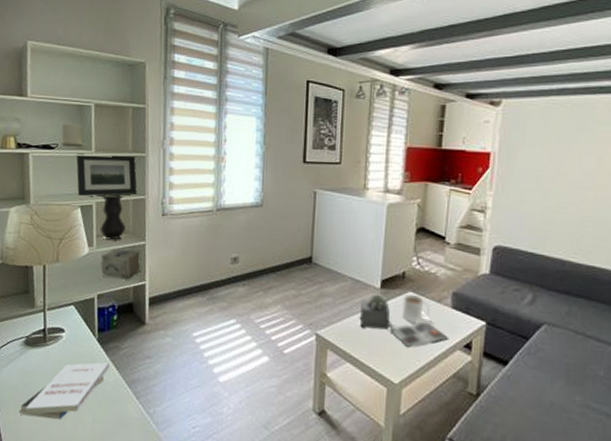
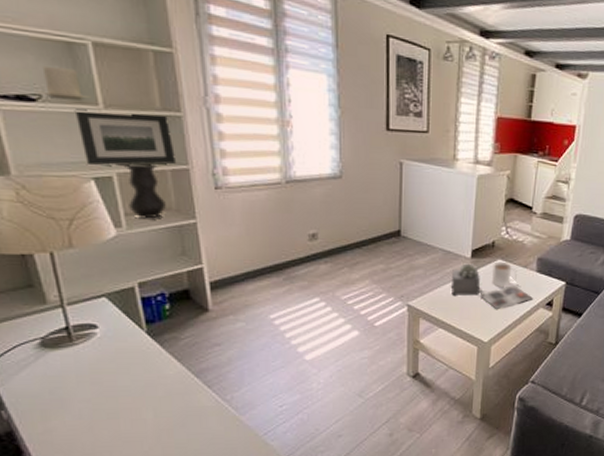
books: present [18,362,110,419] -> none [48,355,168,424]
decorative box: present [101,248,143,279] -> none [136,228,197,263]

